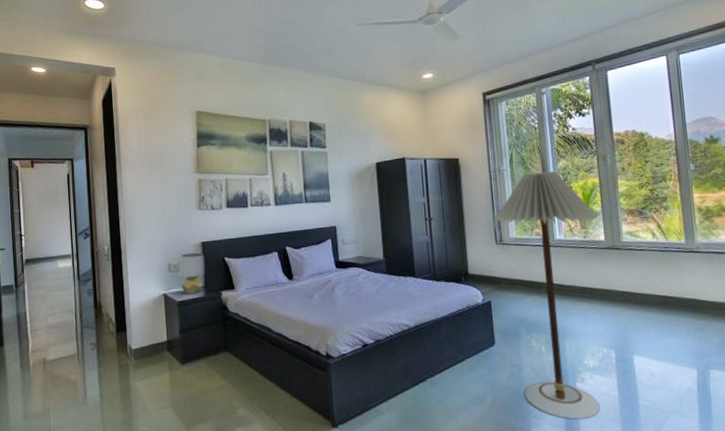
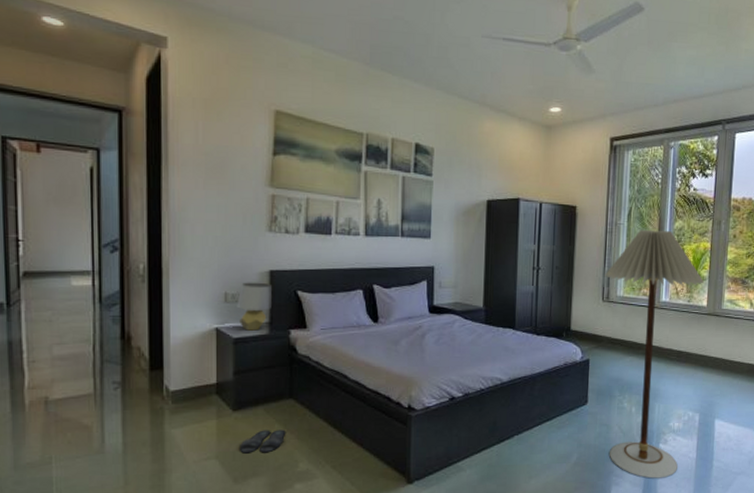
slippers: none [189,379,225,402] -> present [240,429,286,454]

